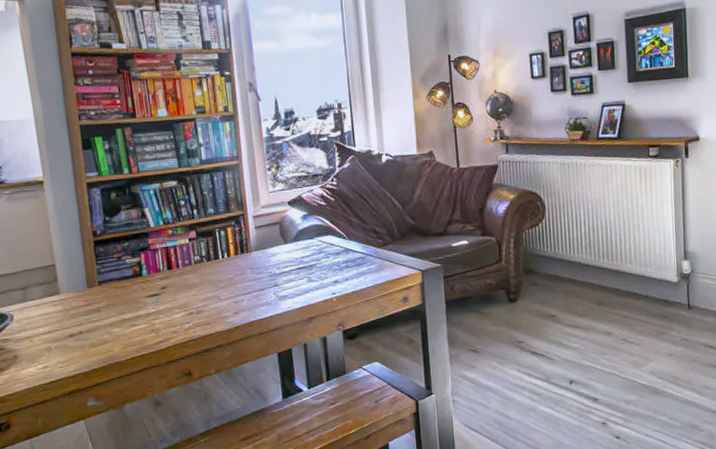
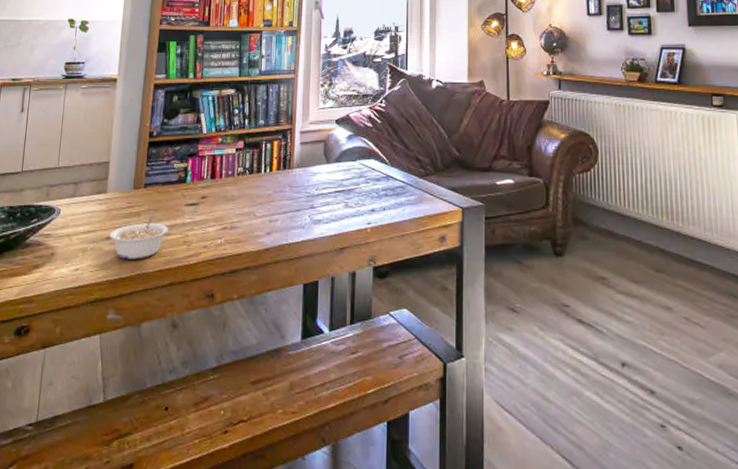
legume: none [72,310,134,352] -> present [109,216,169,259]

